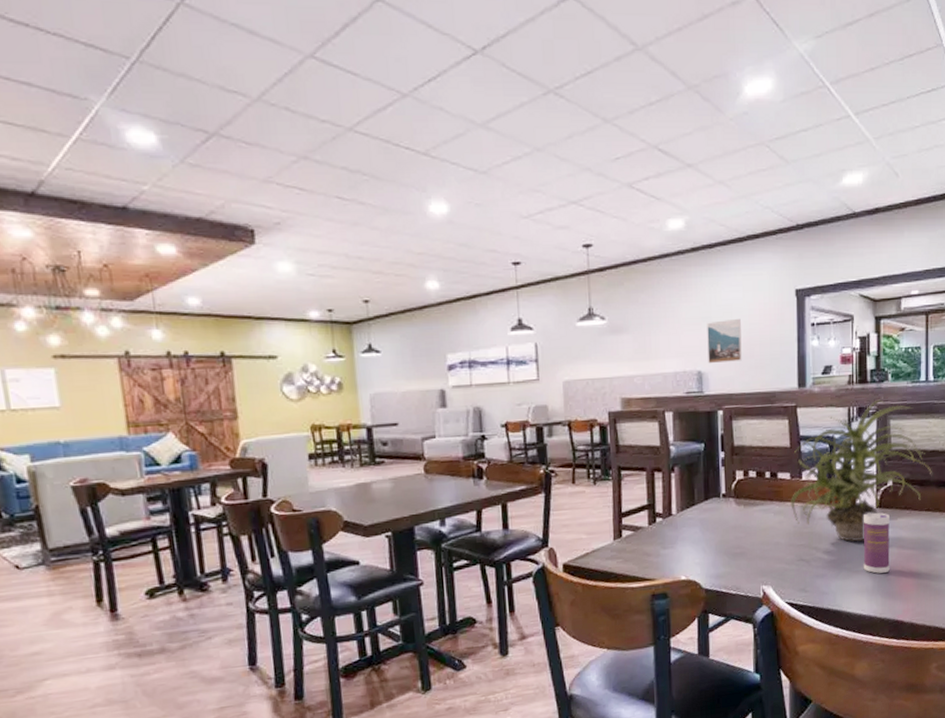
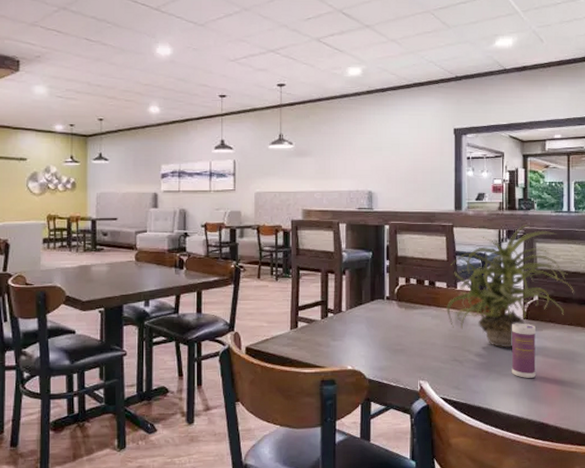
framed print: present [707,319,742,364] -> none [378,150,407,186]

